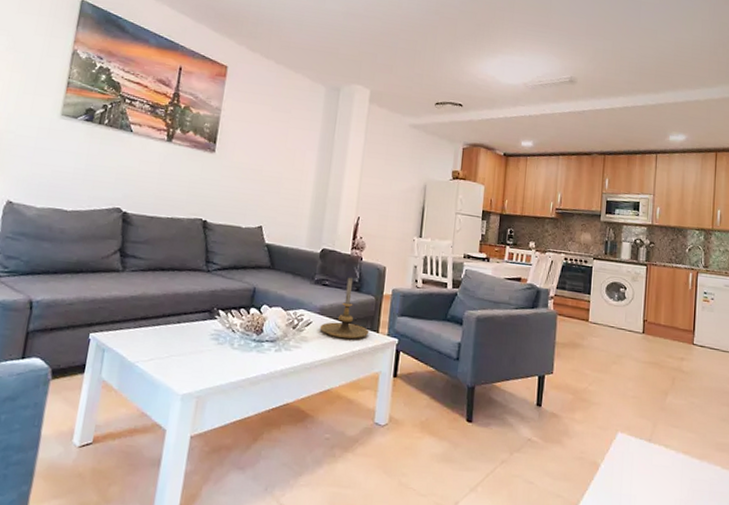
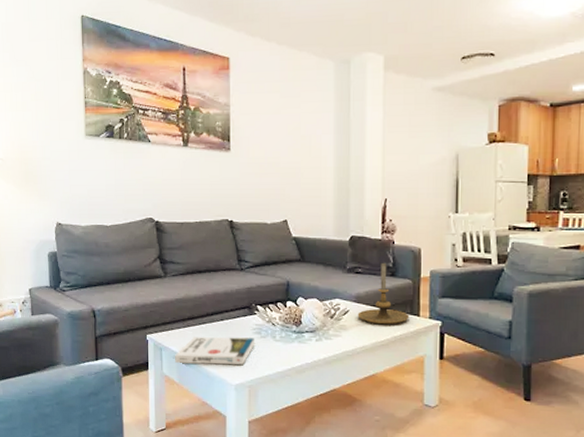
book: none [118,339,212,373] -> present [175,337,255,365]

